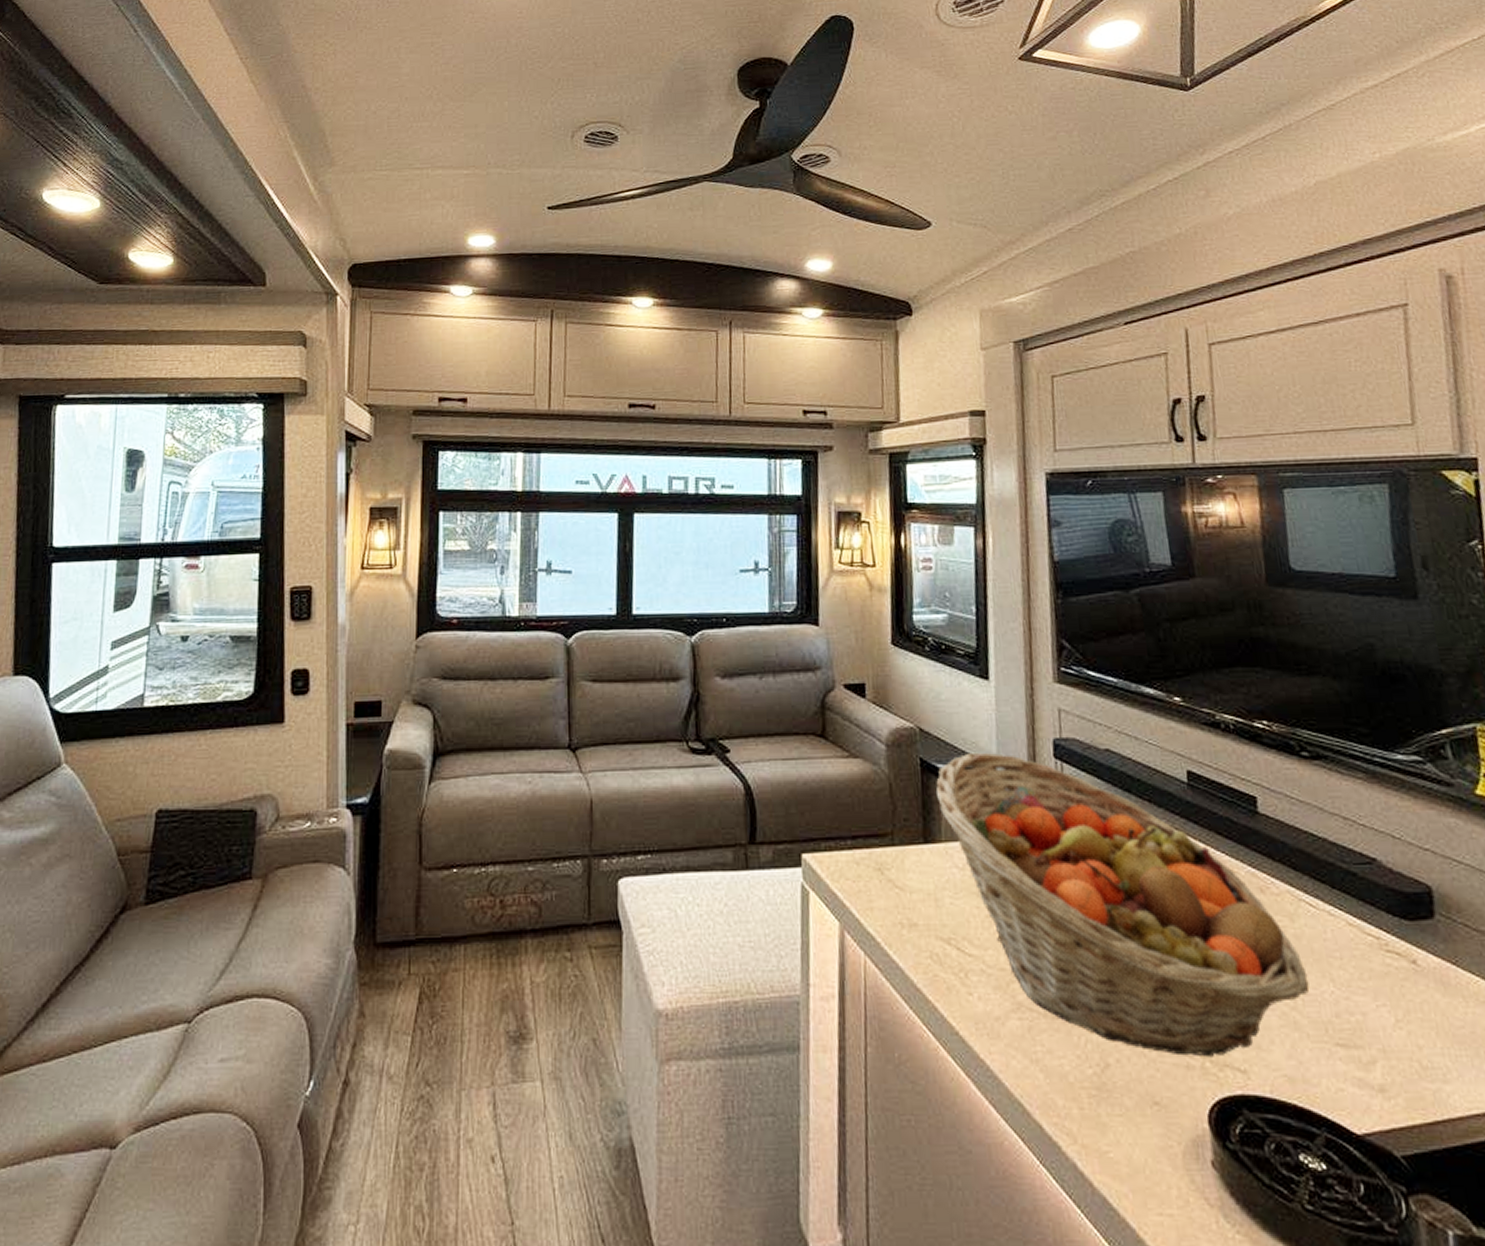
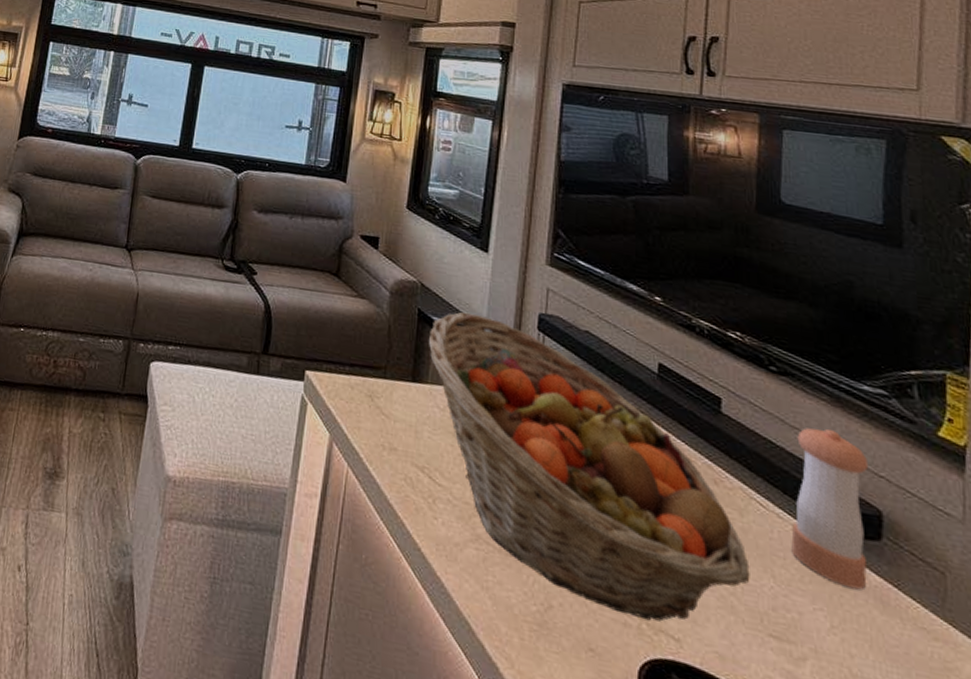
pepper shaker: none [1338,808,1425,976] -> present [791,428,869,591]

